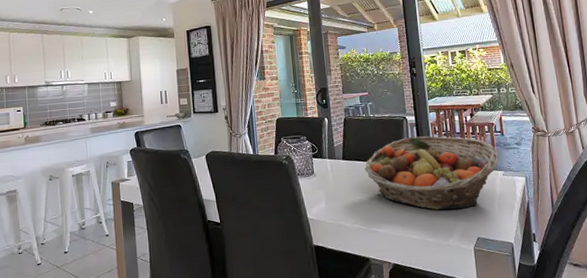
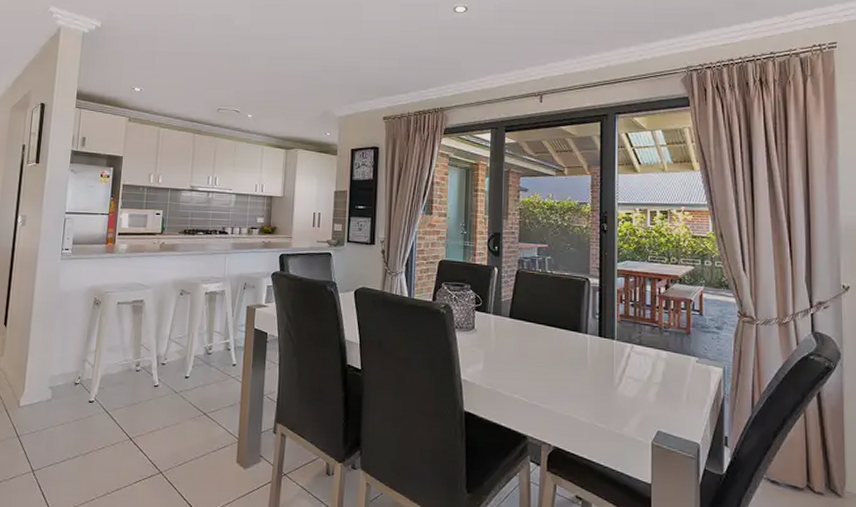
fruit basket: present [364,136,500,211] -> none [533,302,694,395]

